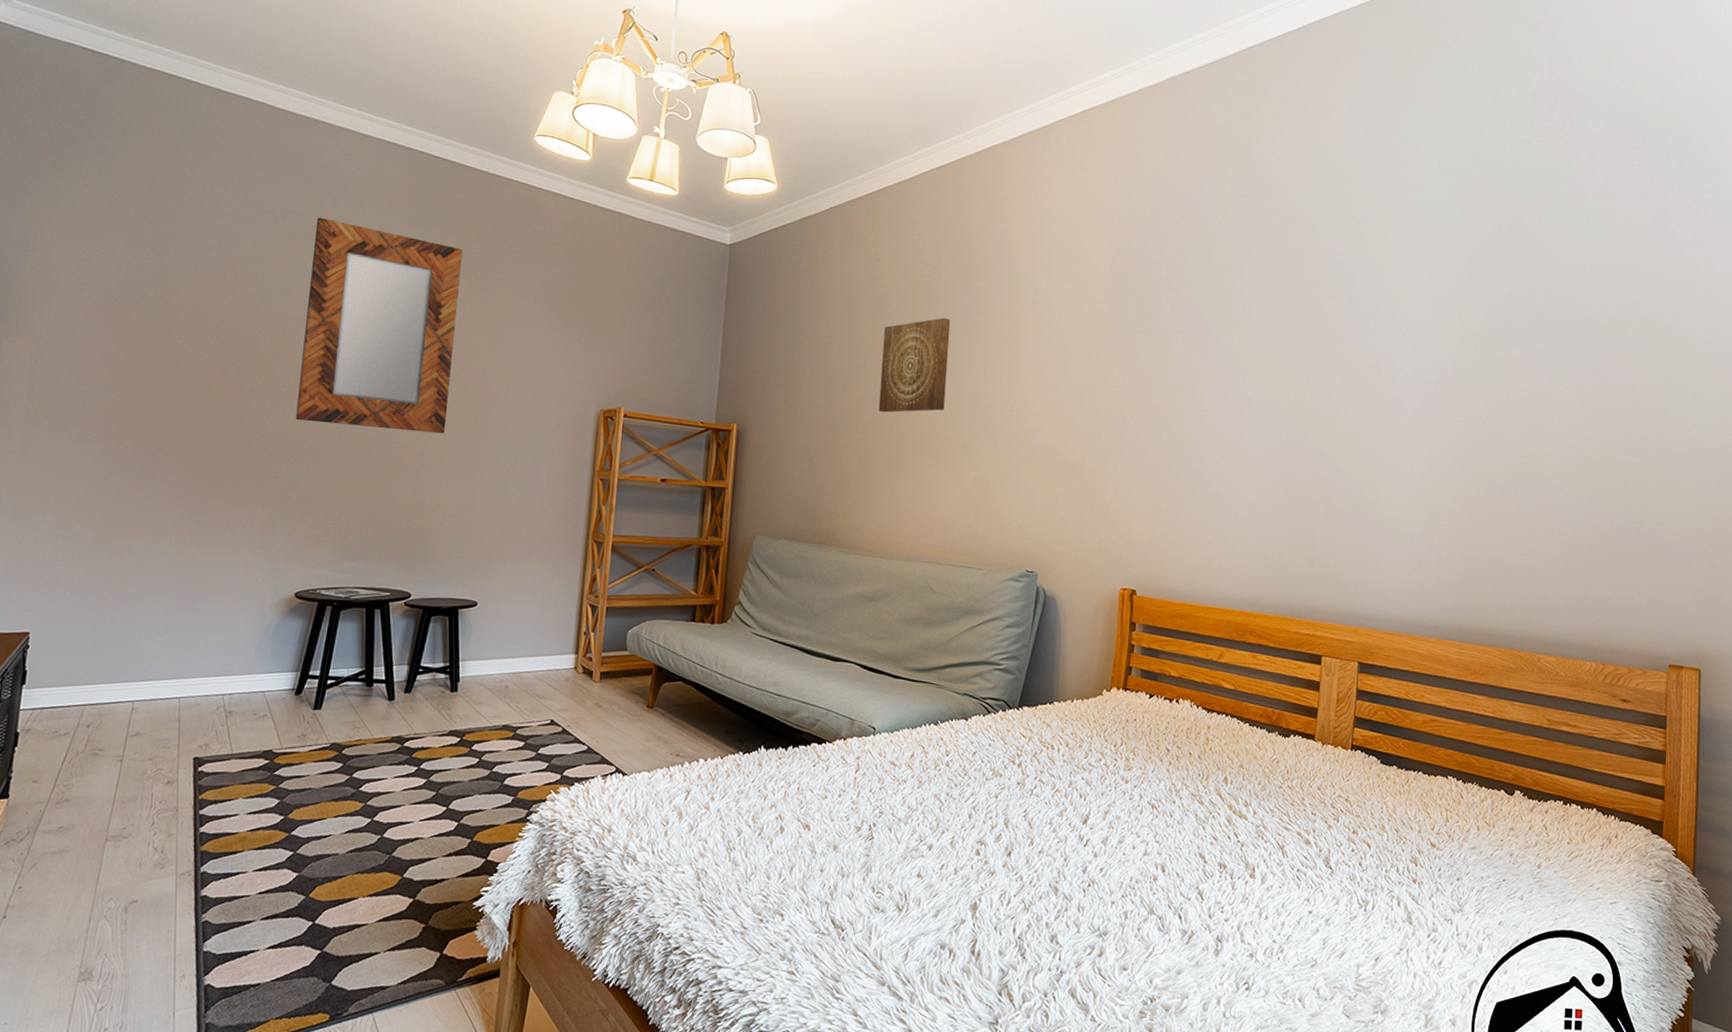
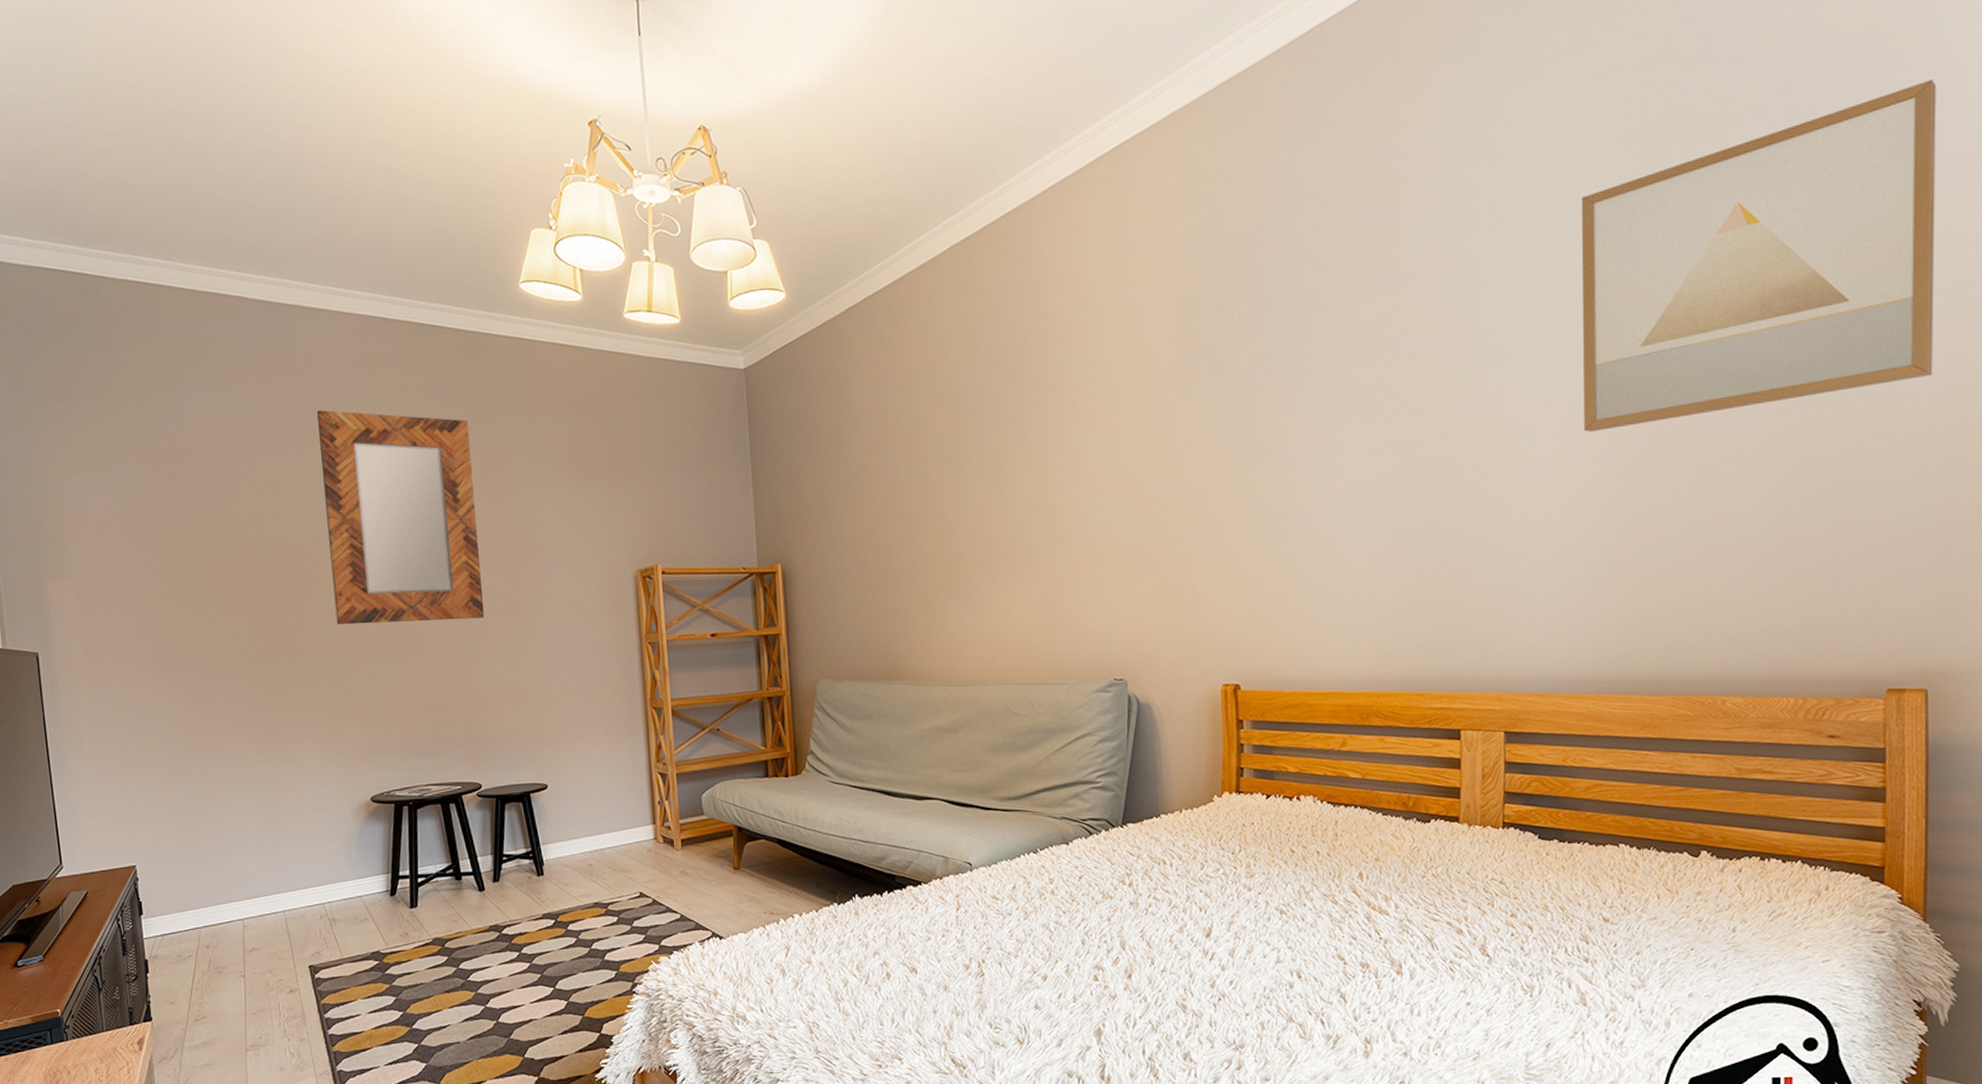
wall art: present [878,317,951,413] -> none [925,412,1003,529]
wall art: none [1440,175,1718,413] -> present [1581,79,1937,433]

